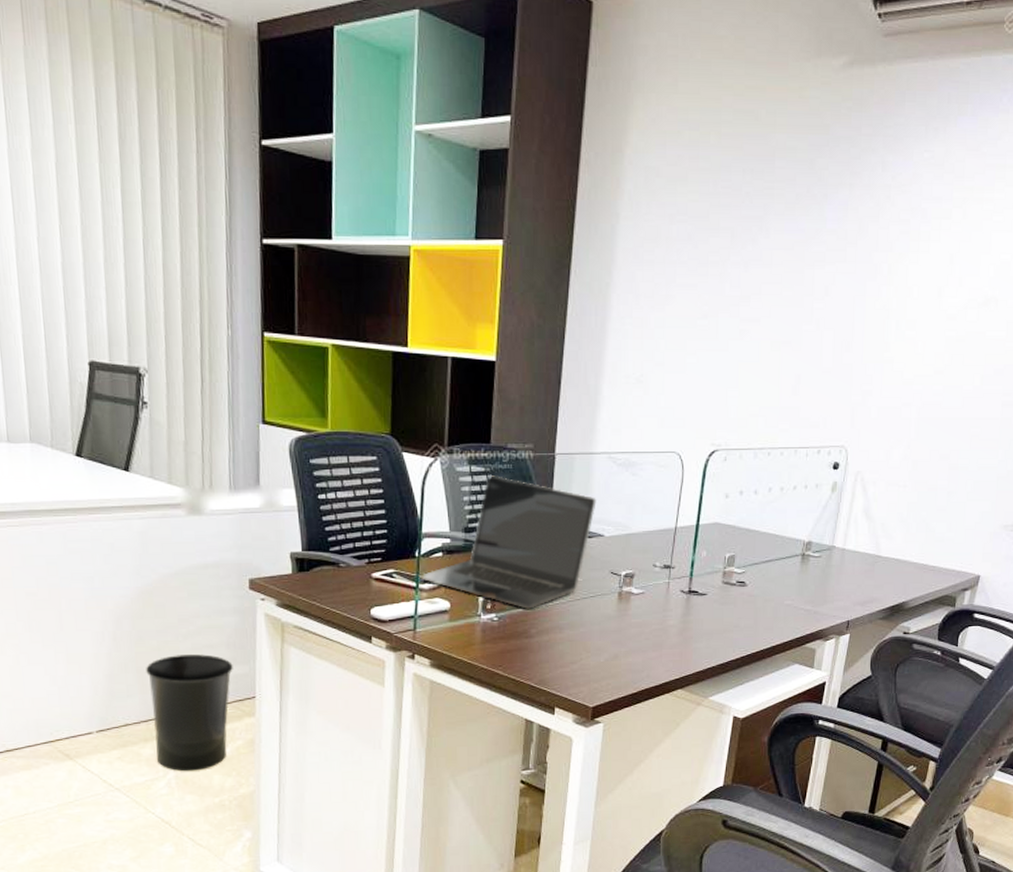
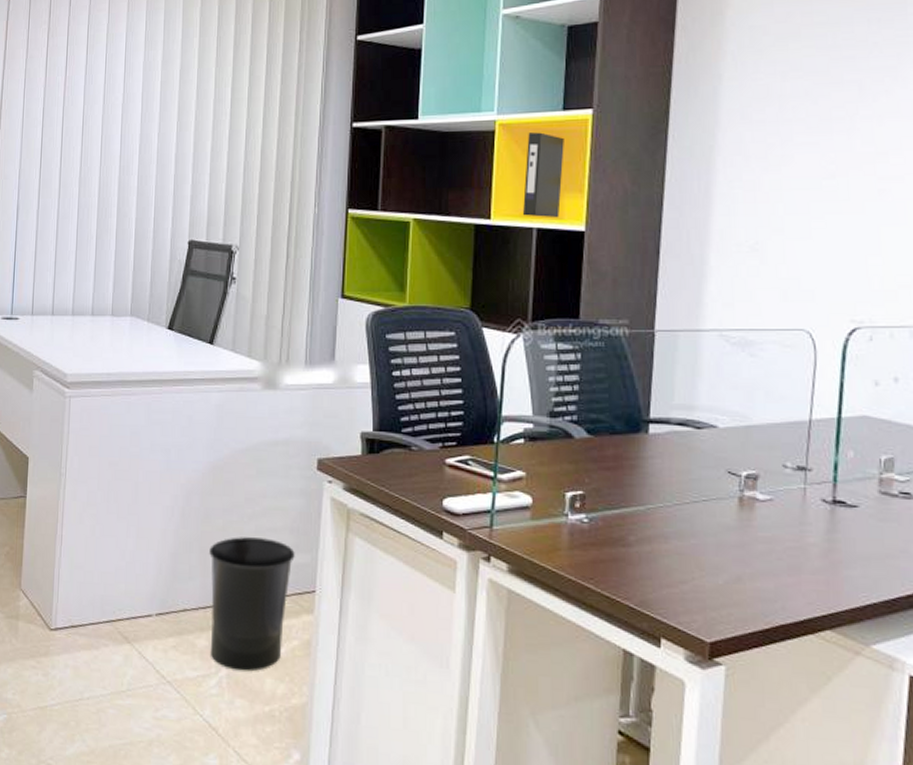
laptop: present [418,475,597,609] -> none [497,354,707,511]
binder: none [437,260,477,348] -> present [522,132,564,218]

